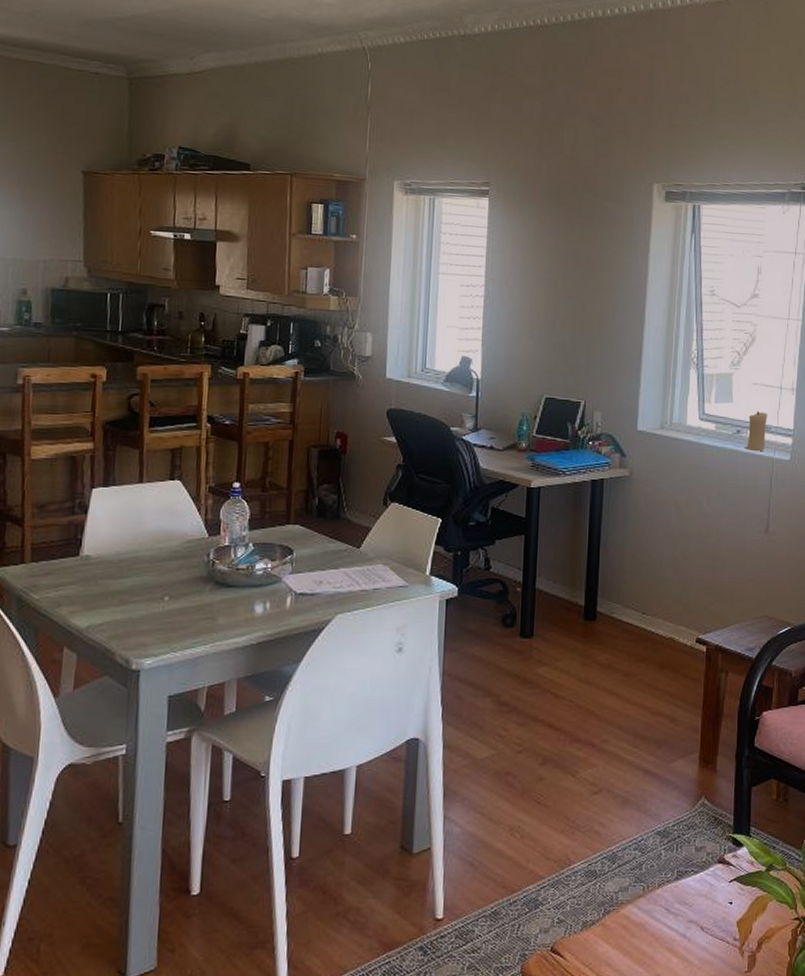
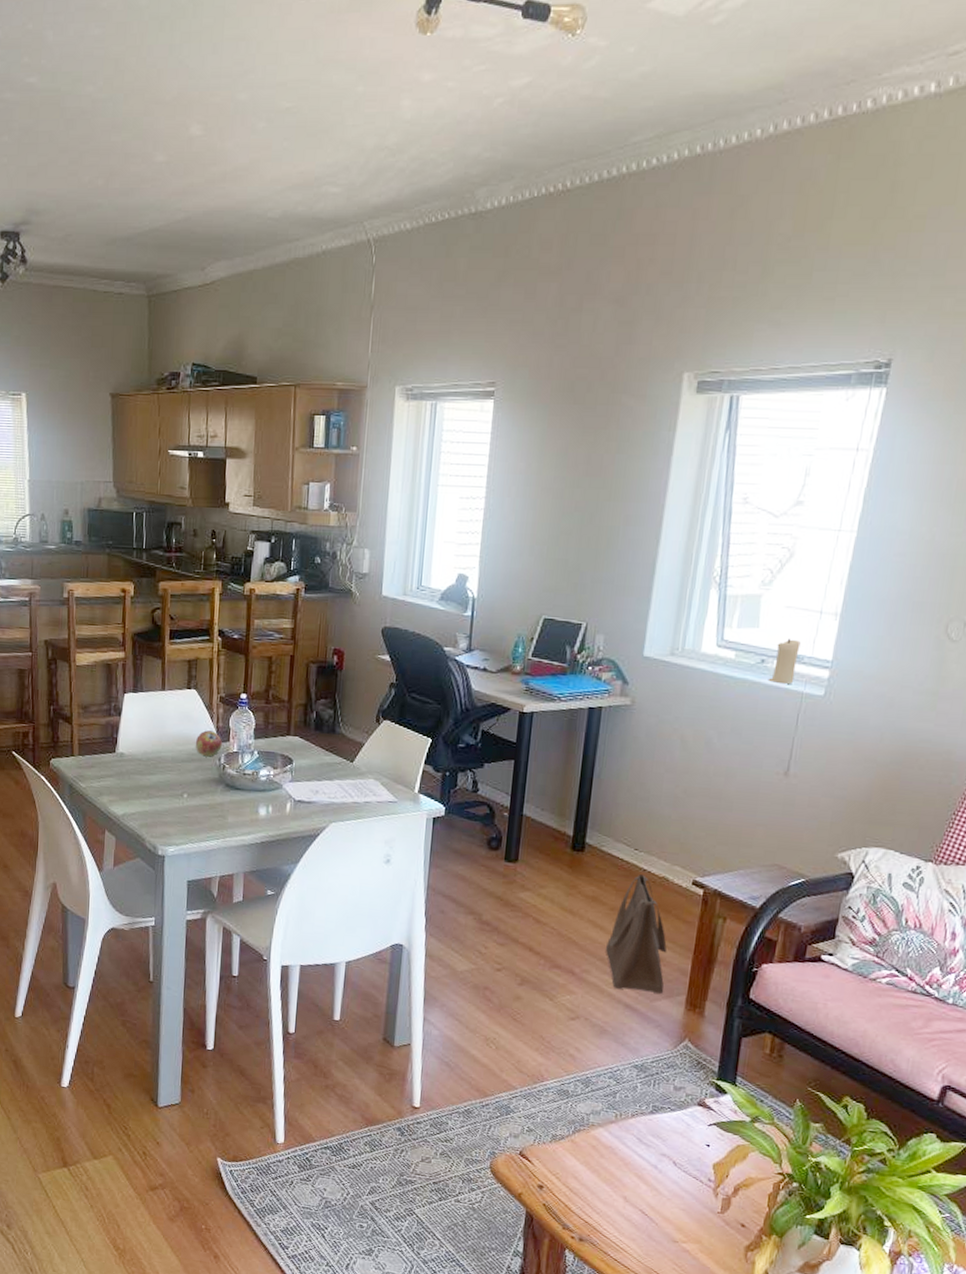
fruit: none [178,524,211,553] -> present [195,730,222,757]
tote bag: none [621,637,679,755] -> present [605,874,667,994]

